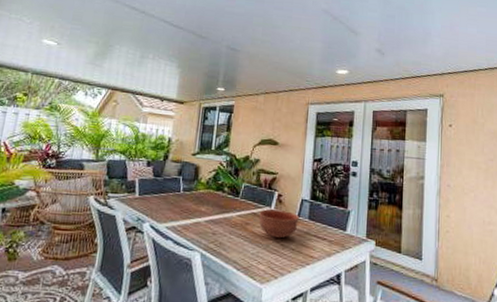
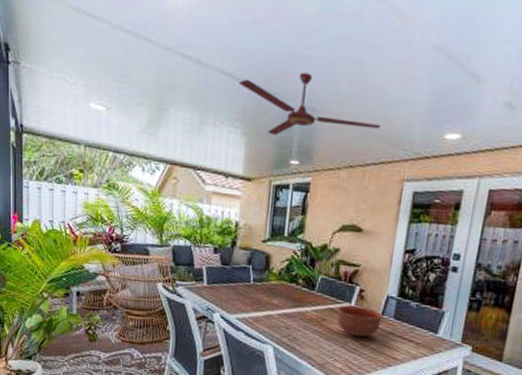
ceiling fan: none [175,23,288,69] -> present [238,72,381,136]

